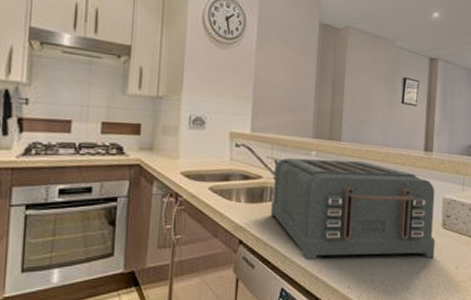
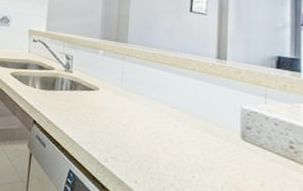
toaster: present [271,157,436,261] -> none [61,54,233,169]

